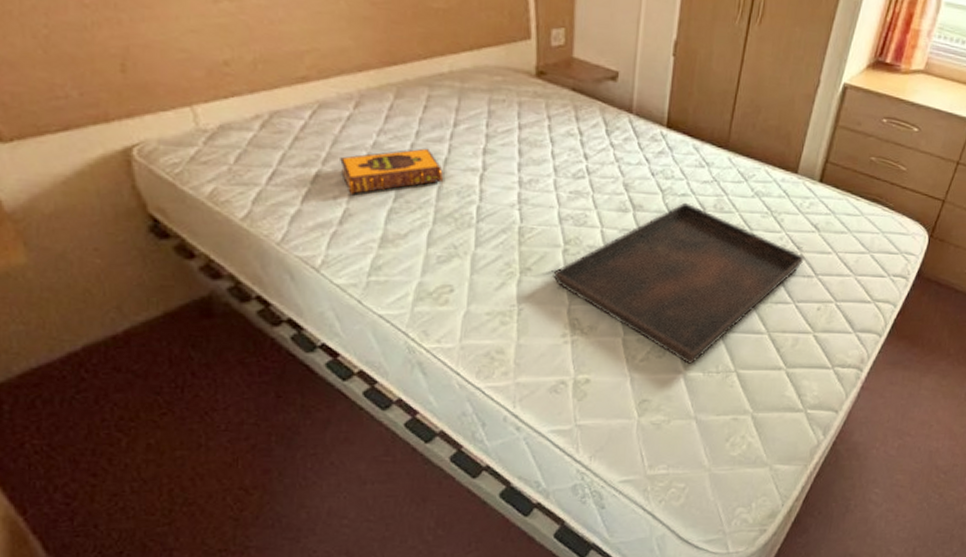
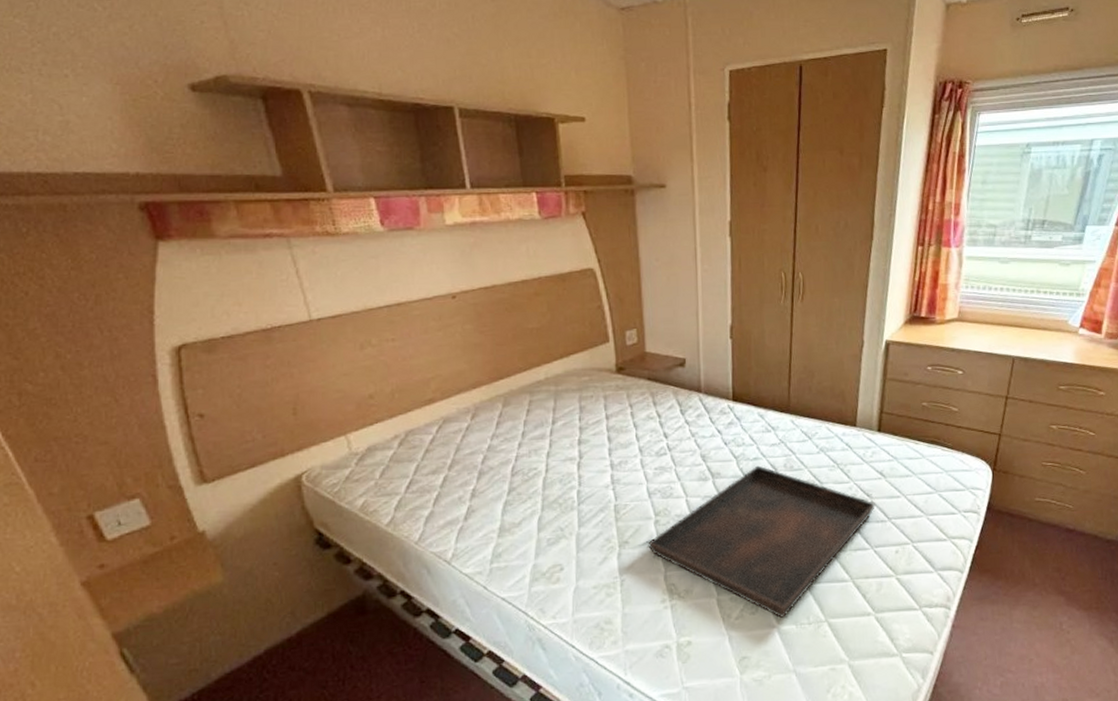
hardback book: present [340,148,444,194] -> none [462,445,548,493]

